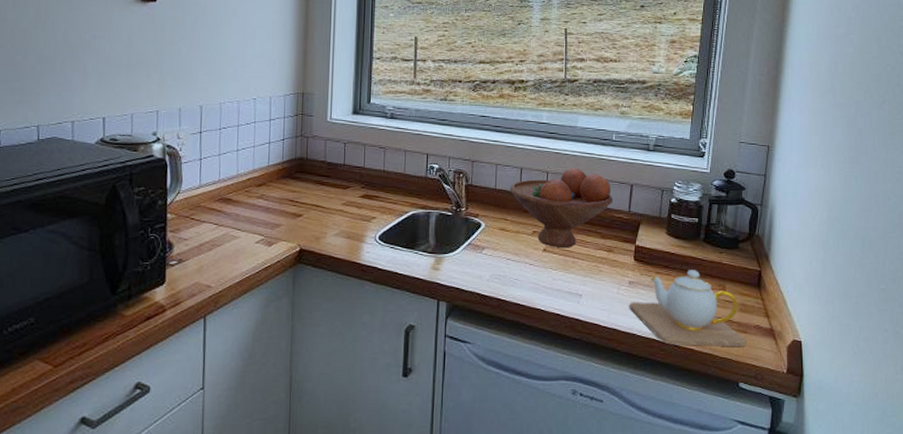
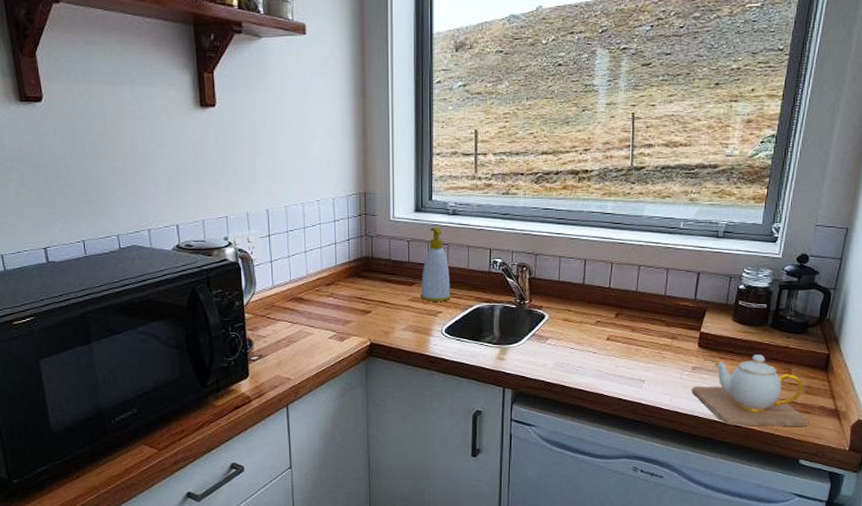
soap bottle: none [355,130,386,207] -> present [421,227,451,302]
fruit bowl: present [509,168,614,249] -> none [573,258,679,337]

